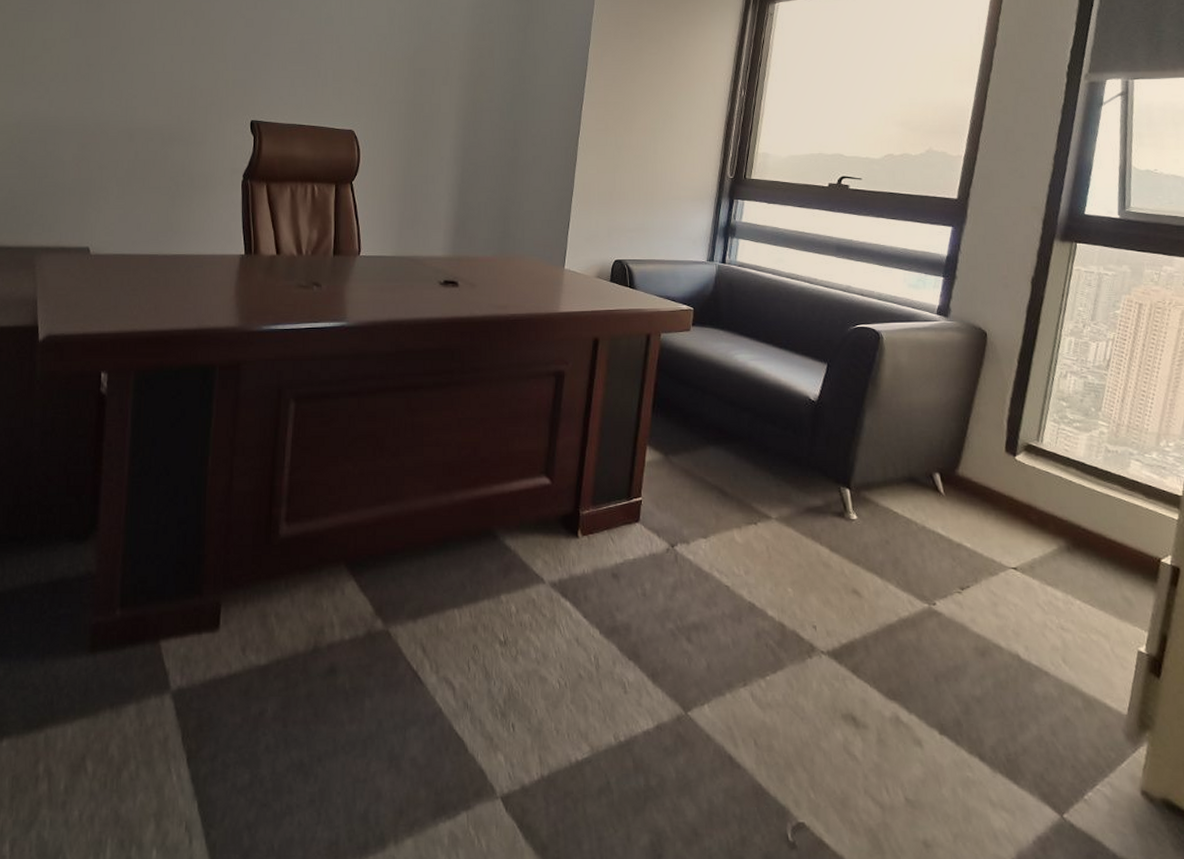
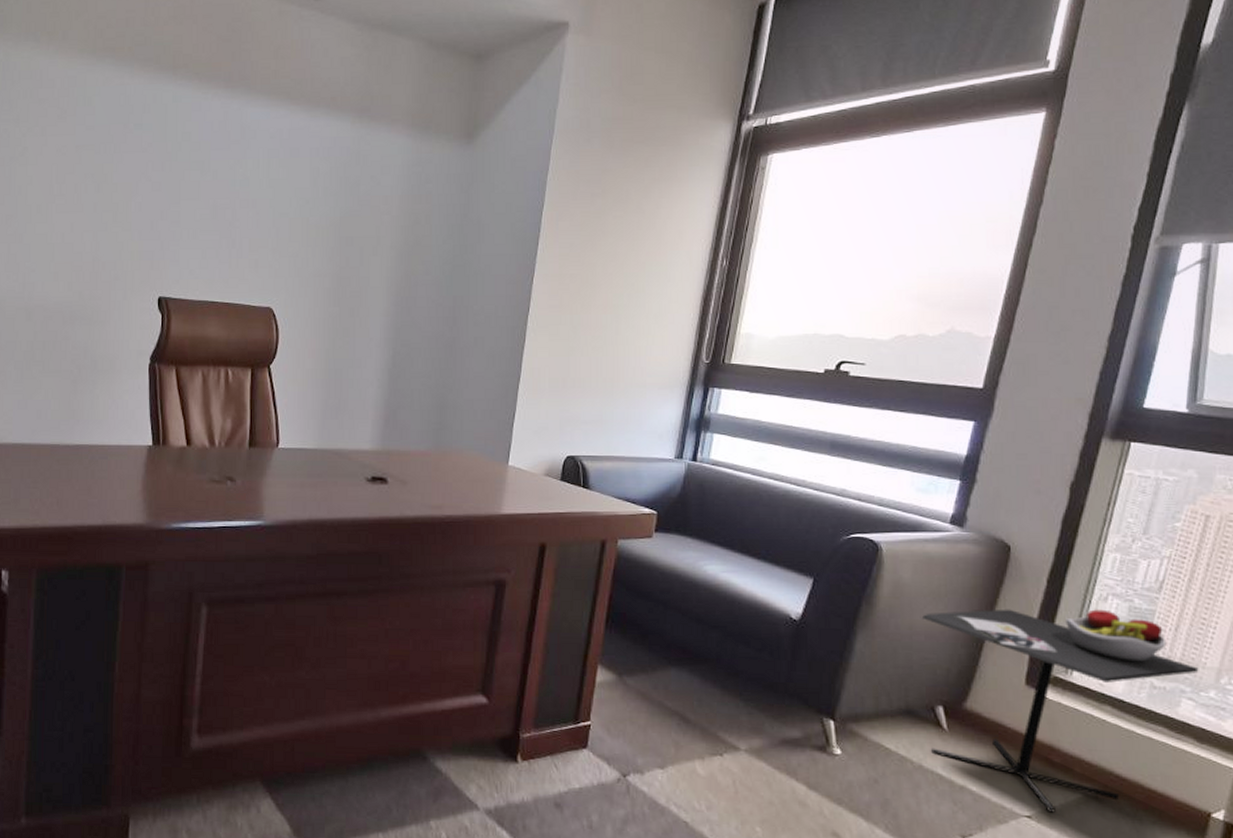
kitchen table: none [918,385,1143,564] -> present [921,609,1199,813]

